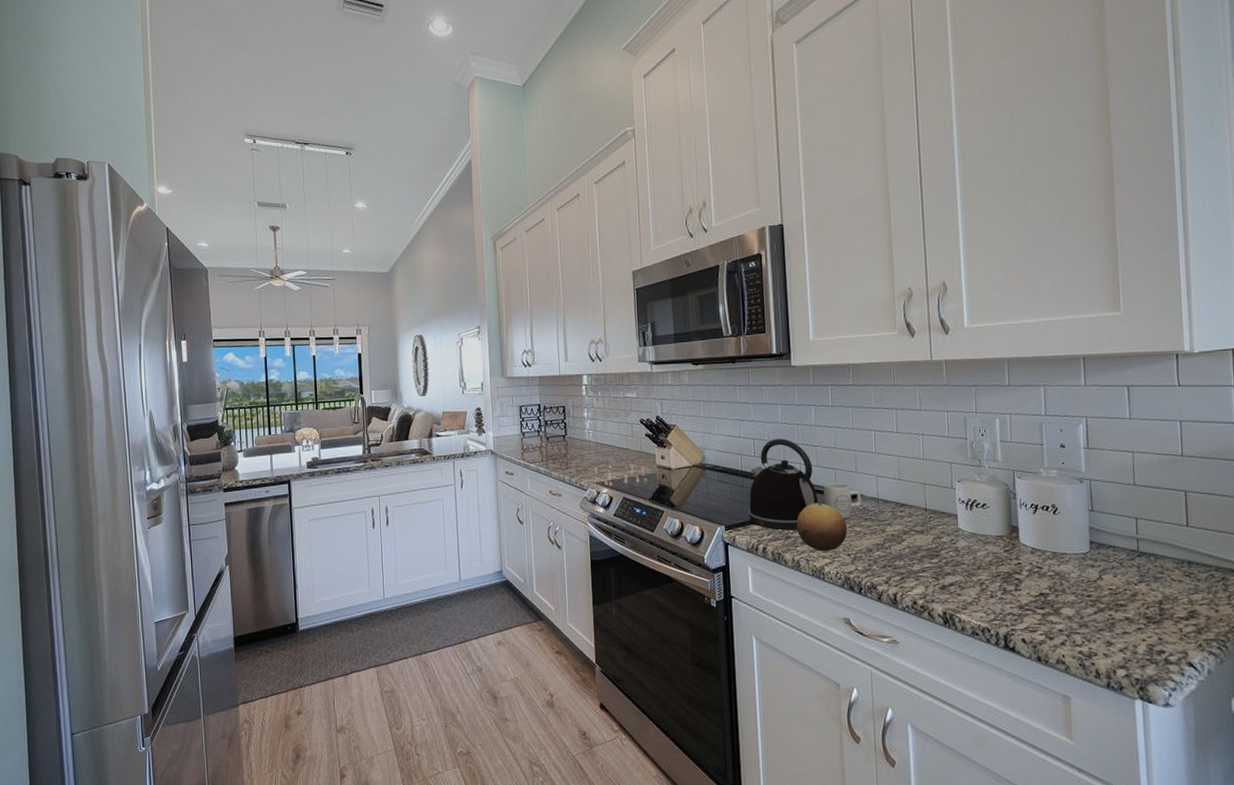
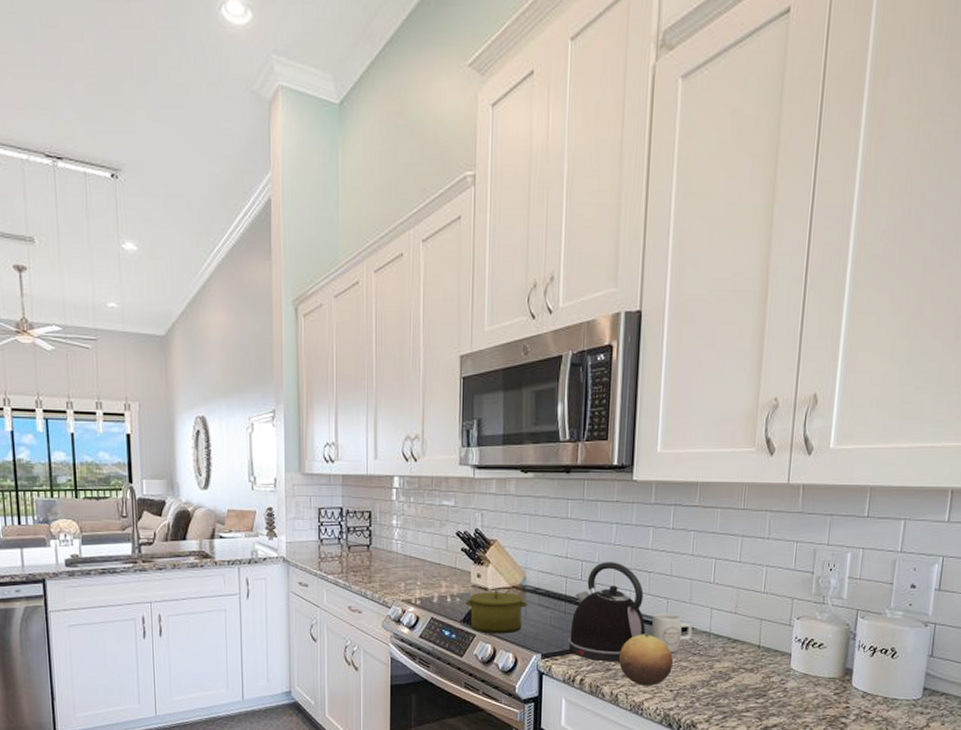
cooking pot: none [652,470,709,510] -> present [465,590,528,634]

